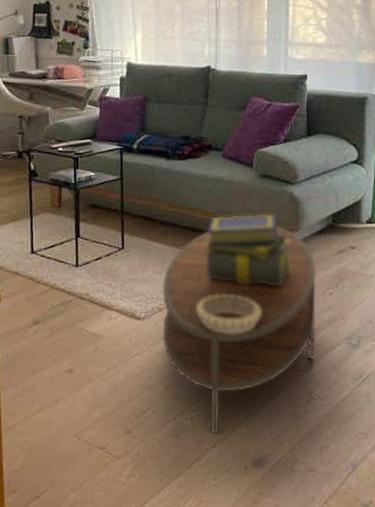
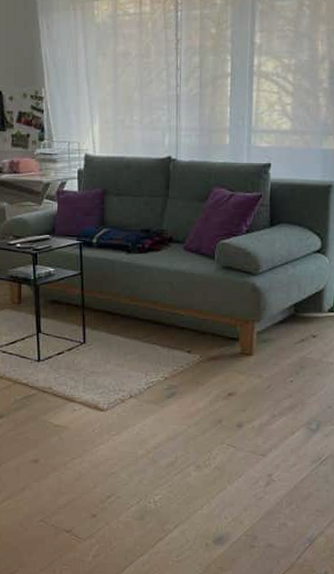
coffee table: present [161,225,316,434] -> none [124,316,277,515]
decorative bowl: present [196,294,262,335] -> none [158,384,223,423]
stack of books: present [204,213,292,286] -> none [166,304,253,375]

